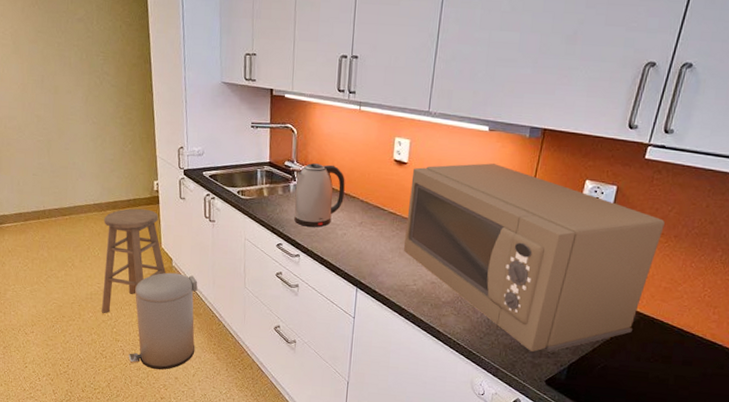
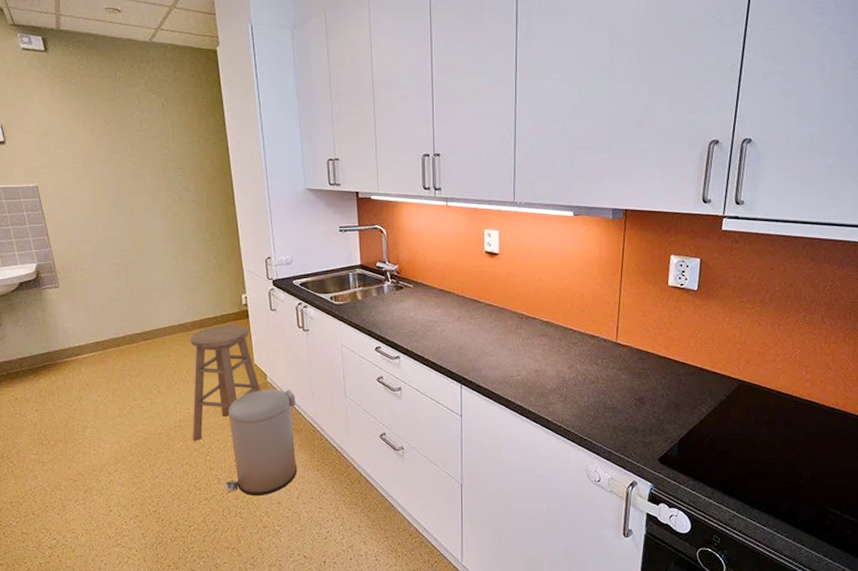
kettle: present [293,163,345,227] -> none [389,262,439,327]
microwave: present [403,163,665,352] -> none [503,247,749,430]

